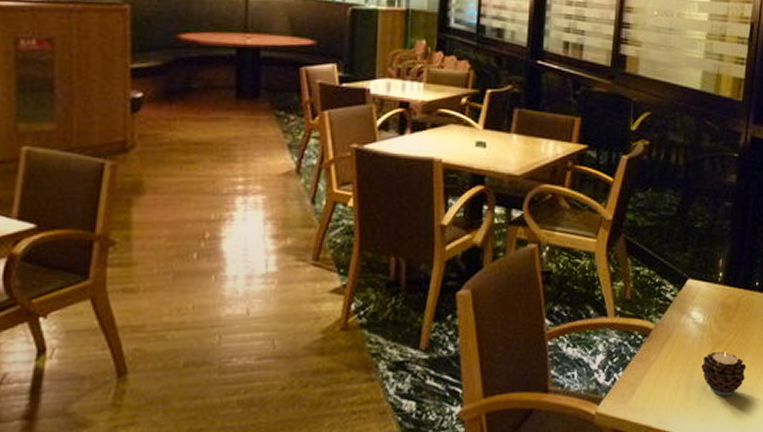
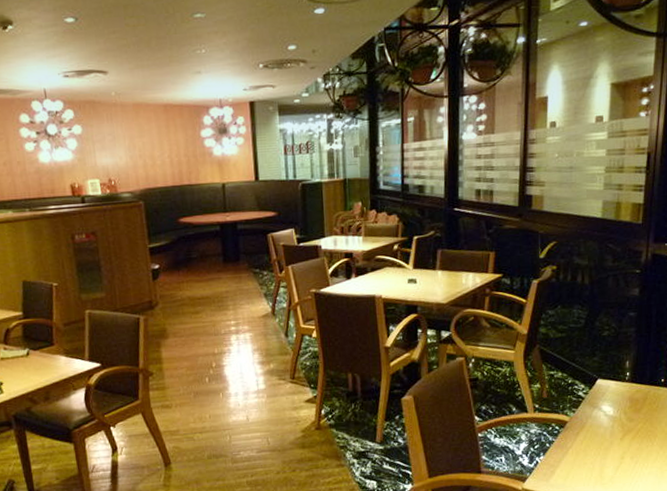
candle: present [701,350,747,396] -> none [613,437,655,475]

